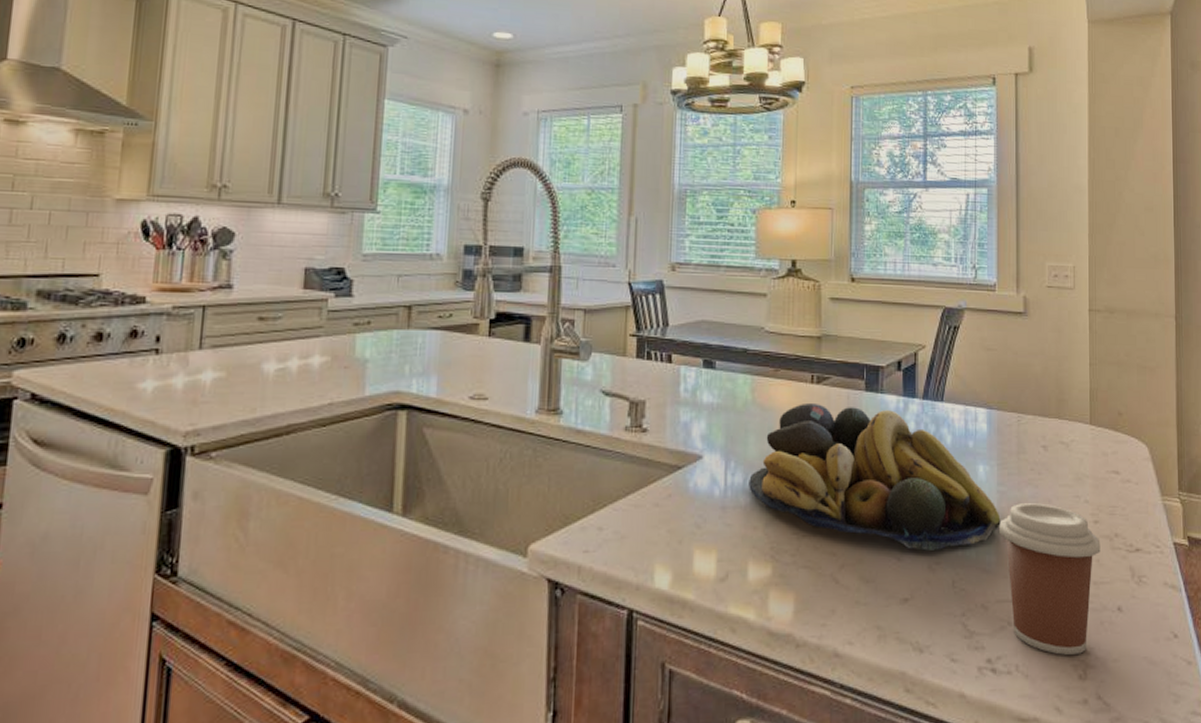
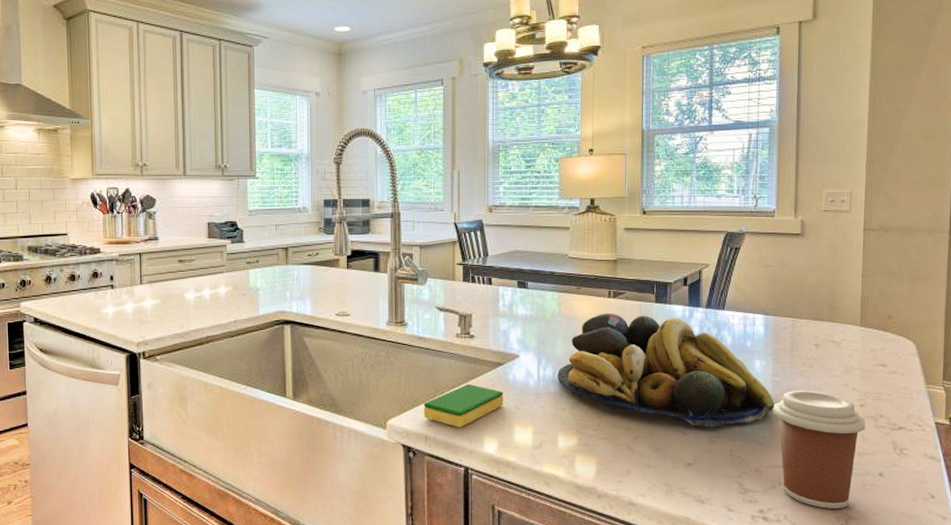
dish sponge: none [577,493,682,554] -> present [423,383,503,427]

